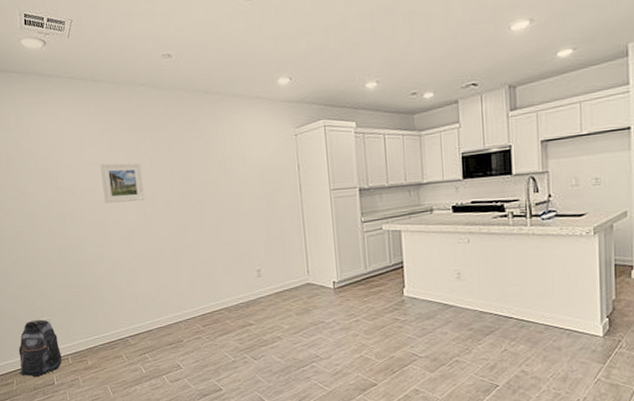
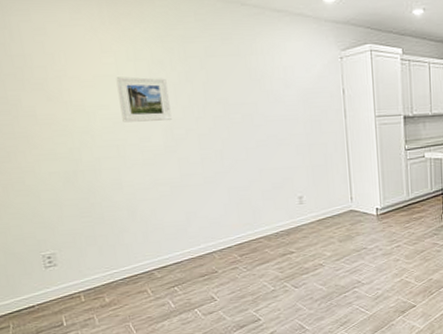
backpack: present [18,319,62,376] -> none [14,254,73,319]

